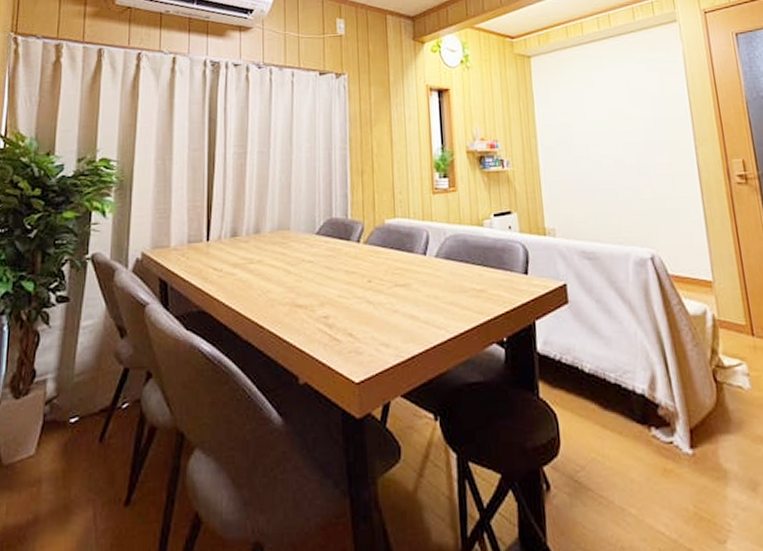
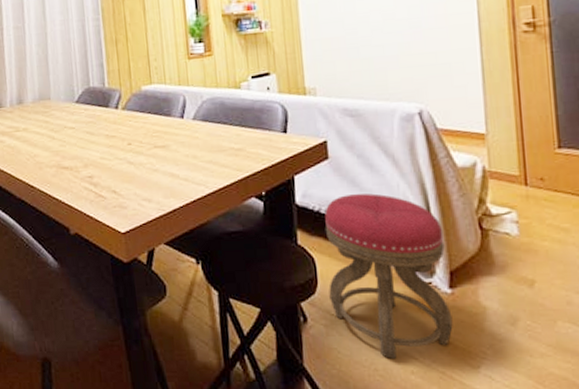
stool: none [566,341,697,535] -> present [324,193,453,360]

